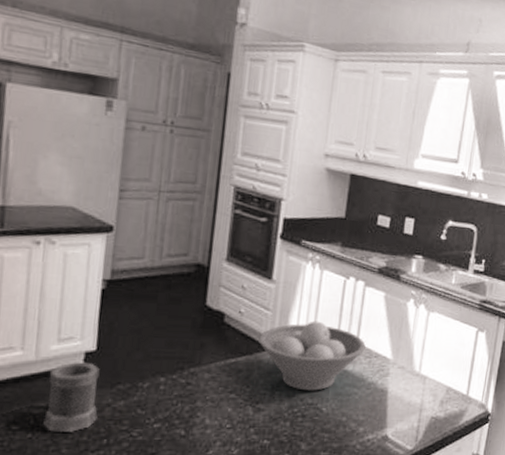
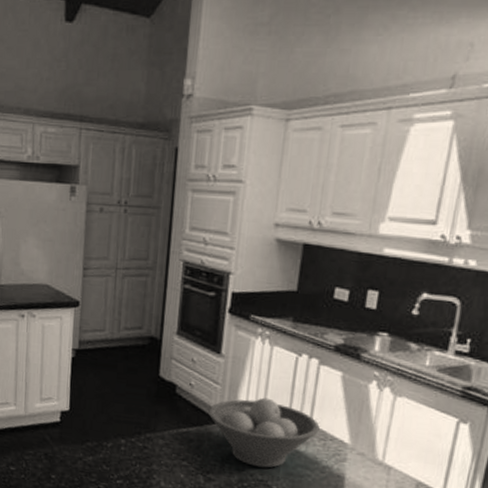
mug: present [43,362,100,432] -> none [32,419,73,478]

